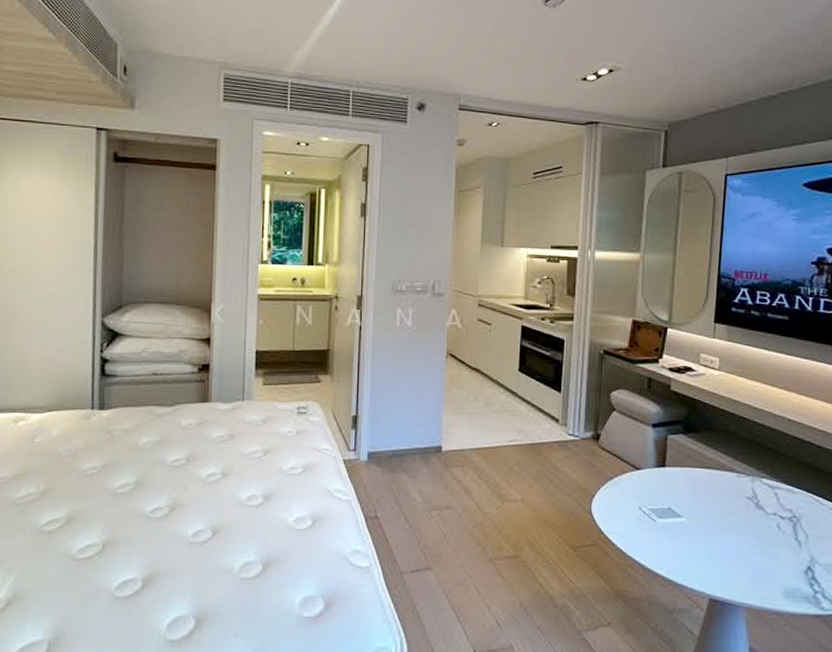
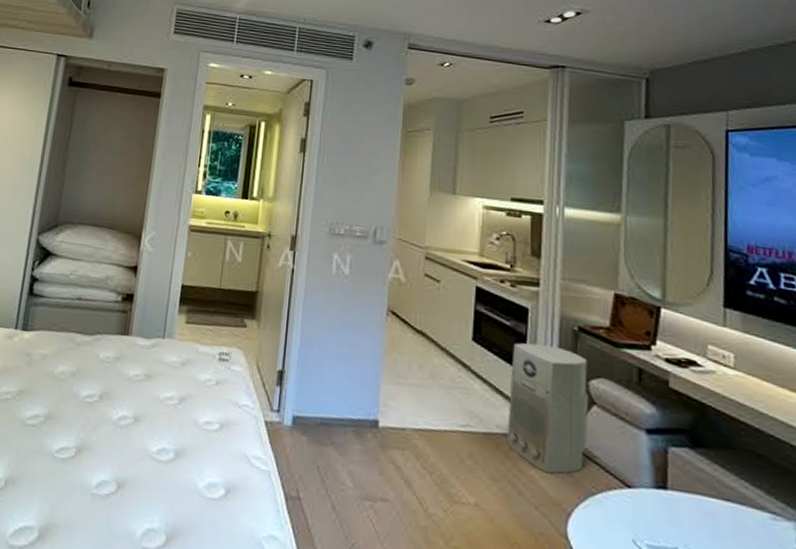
air purifier: none [546,368,611,468] -> present [507,343,589,474]

